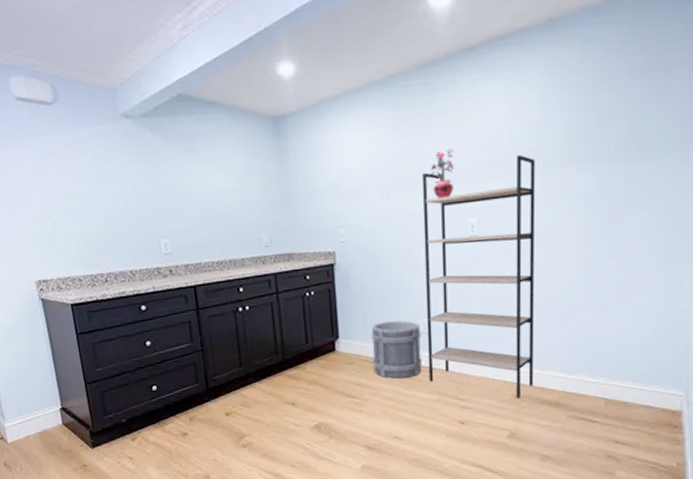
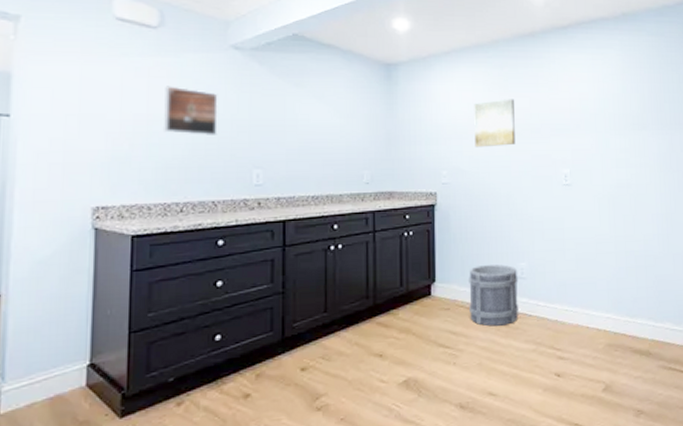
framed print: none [71,162,124,209] -> present [162,86,218,135]
wall art: none [369,143,416,202] -> present [474,99,515,148]
shelving unit: present [422,155,536,399] -> none [521,117,625,348]
potted plant: present [430,149,454,199] -> none [528,107,549,149]

